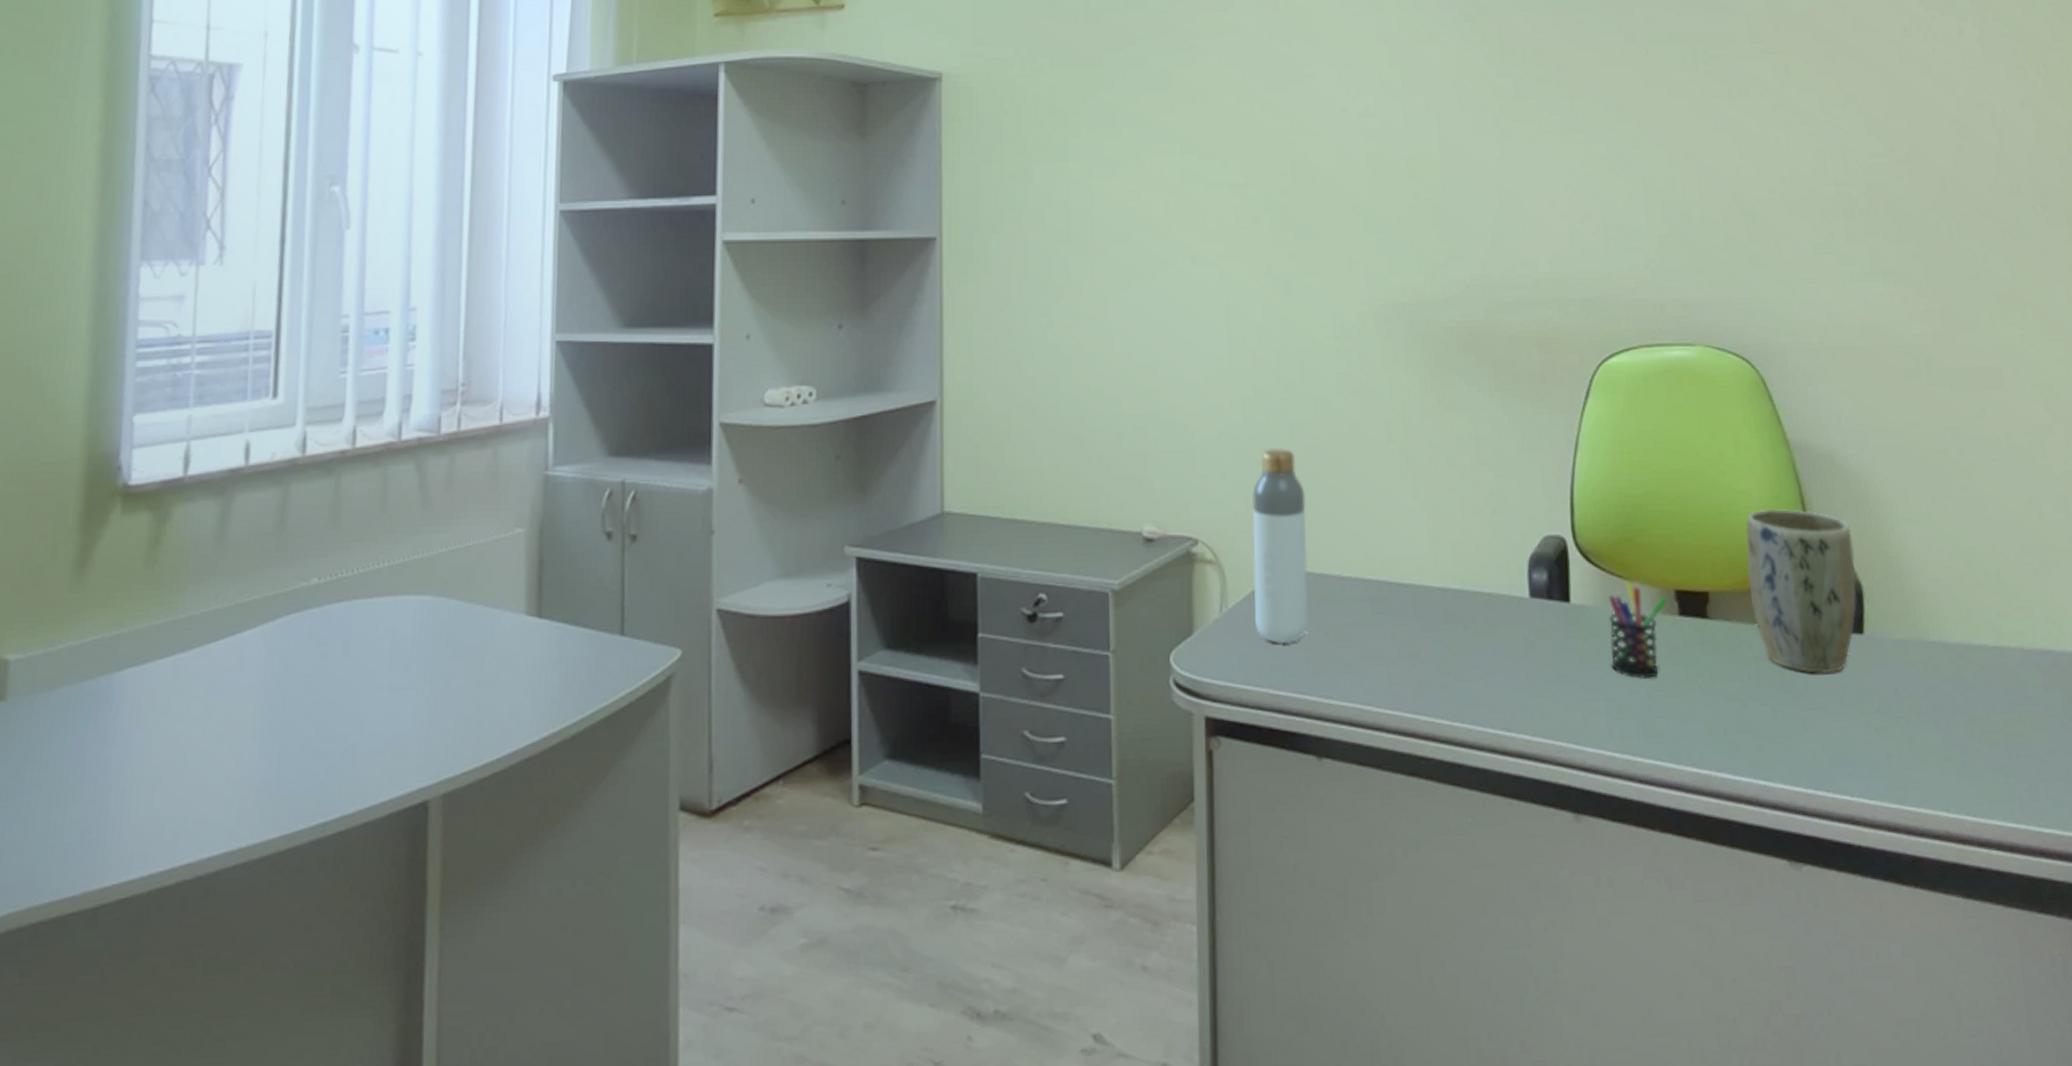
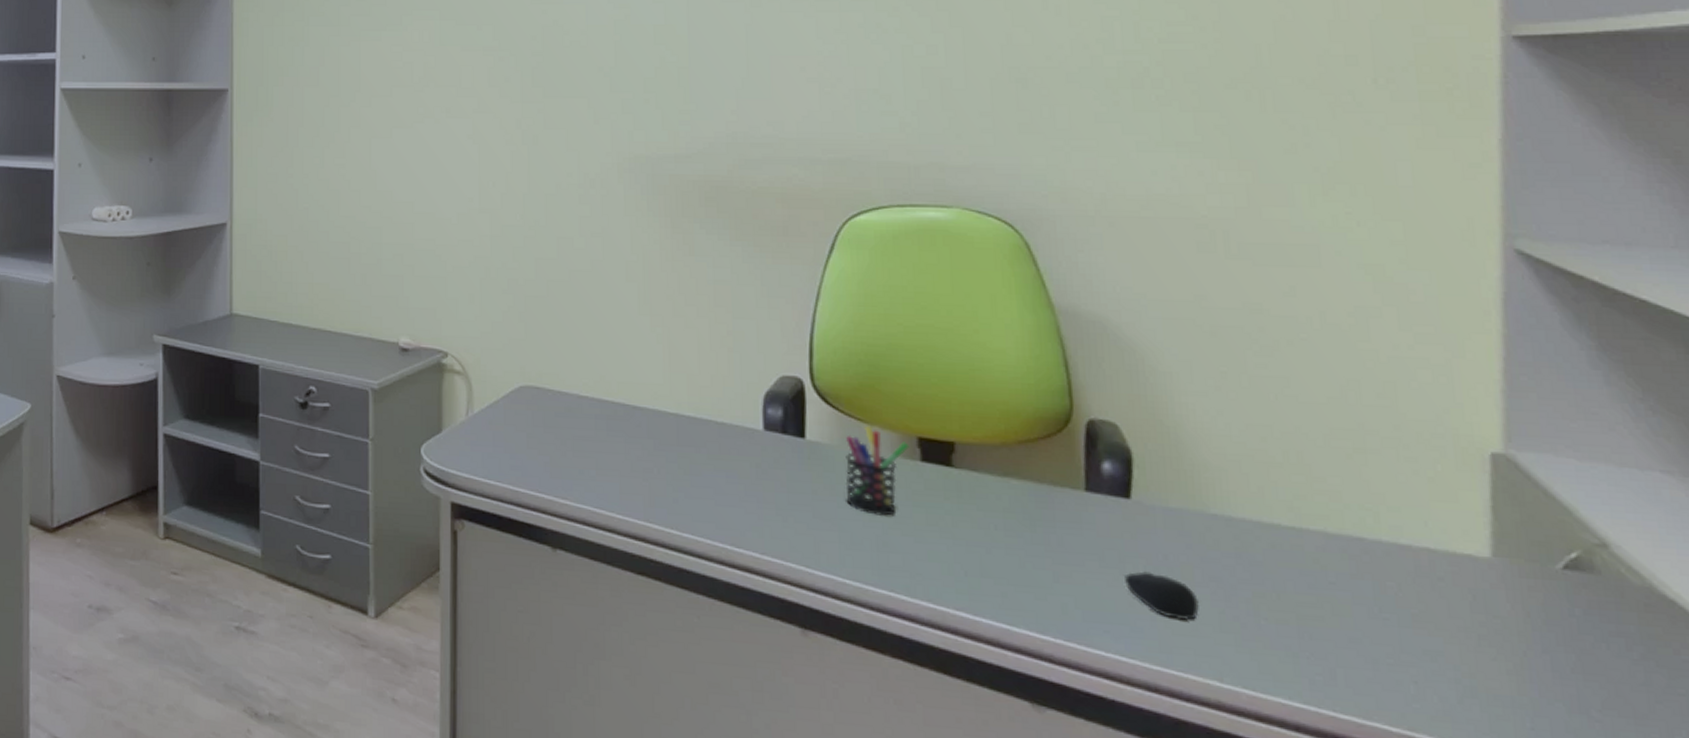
bottle: present [1251,447,1309,645] -> none [496,279,548,449]
plant pot: present [1746,508,1857,674] -> none [999,368,1126,533]
computer mouse: none [1861,707,1926,754] -> present [1123,571,1199,621]

